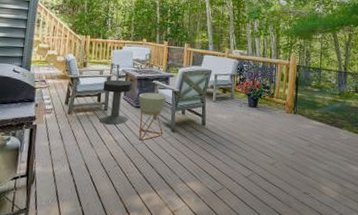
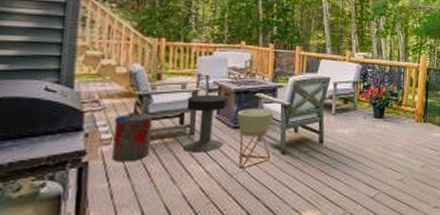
trash can: none [52,90,80,128] -> present [112,111,153,162]

